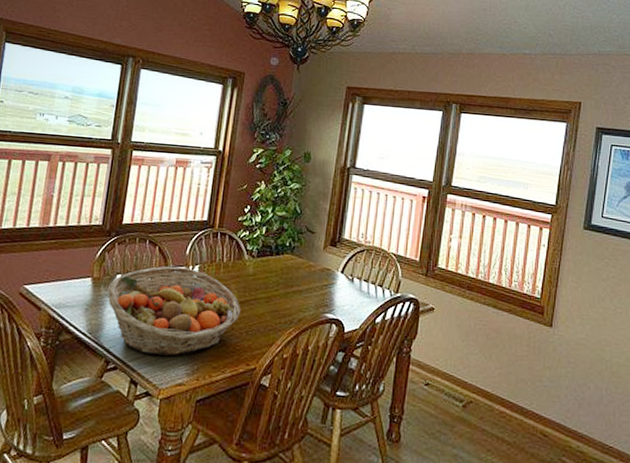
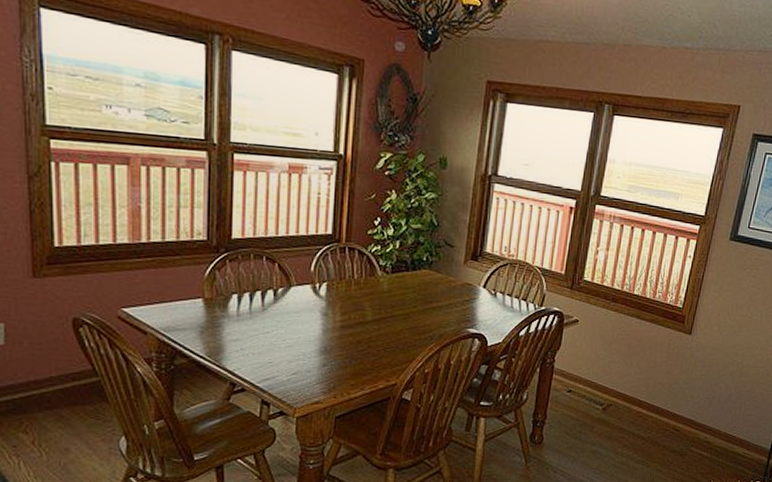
fruit basket: present [107,266,241,356] -> none [222,284,377,376]

